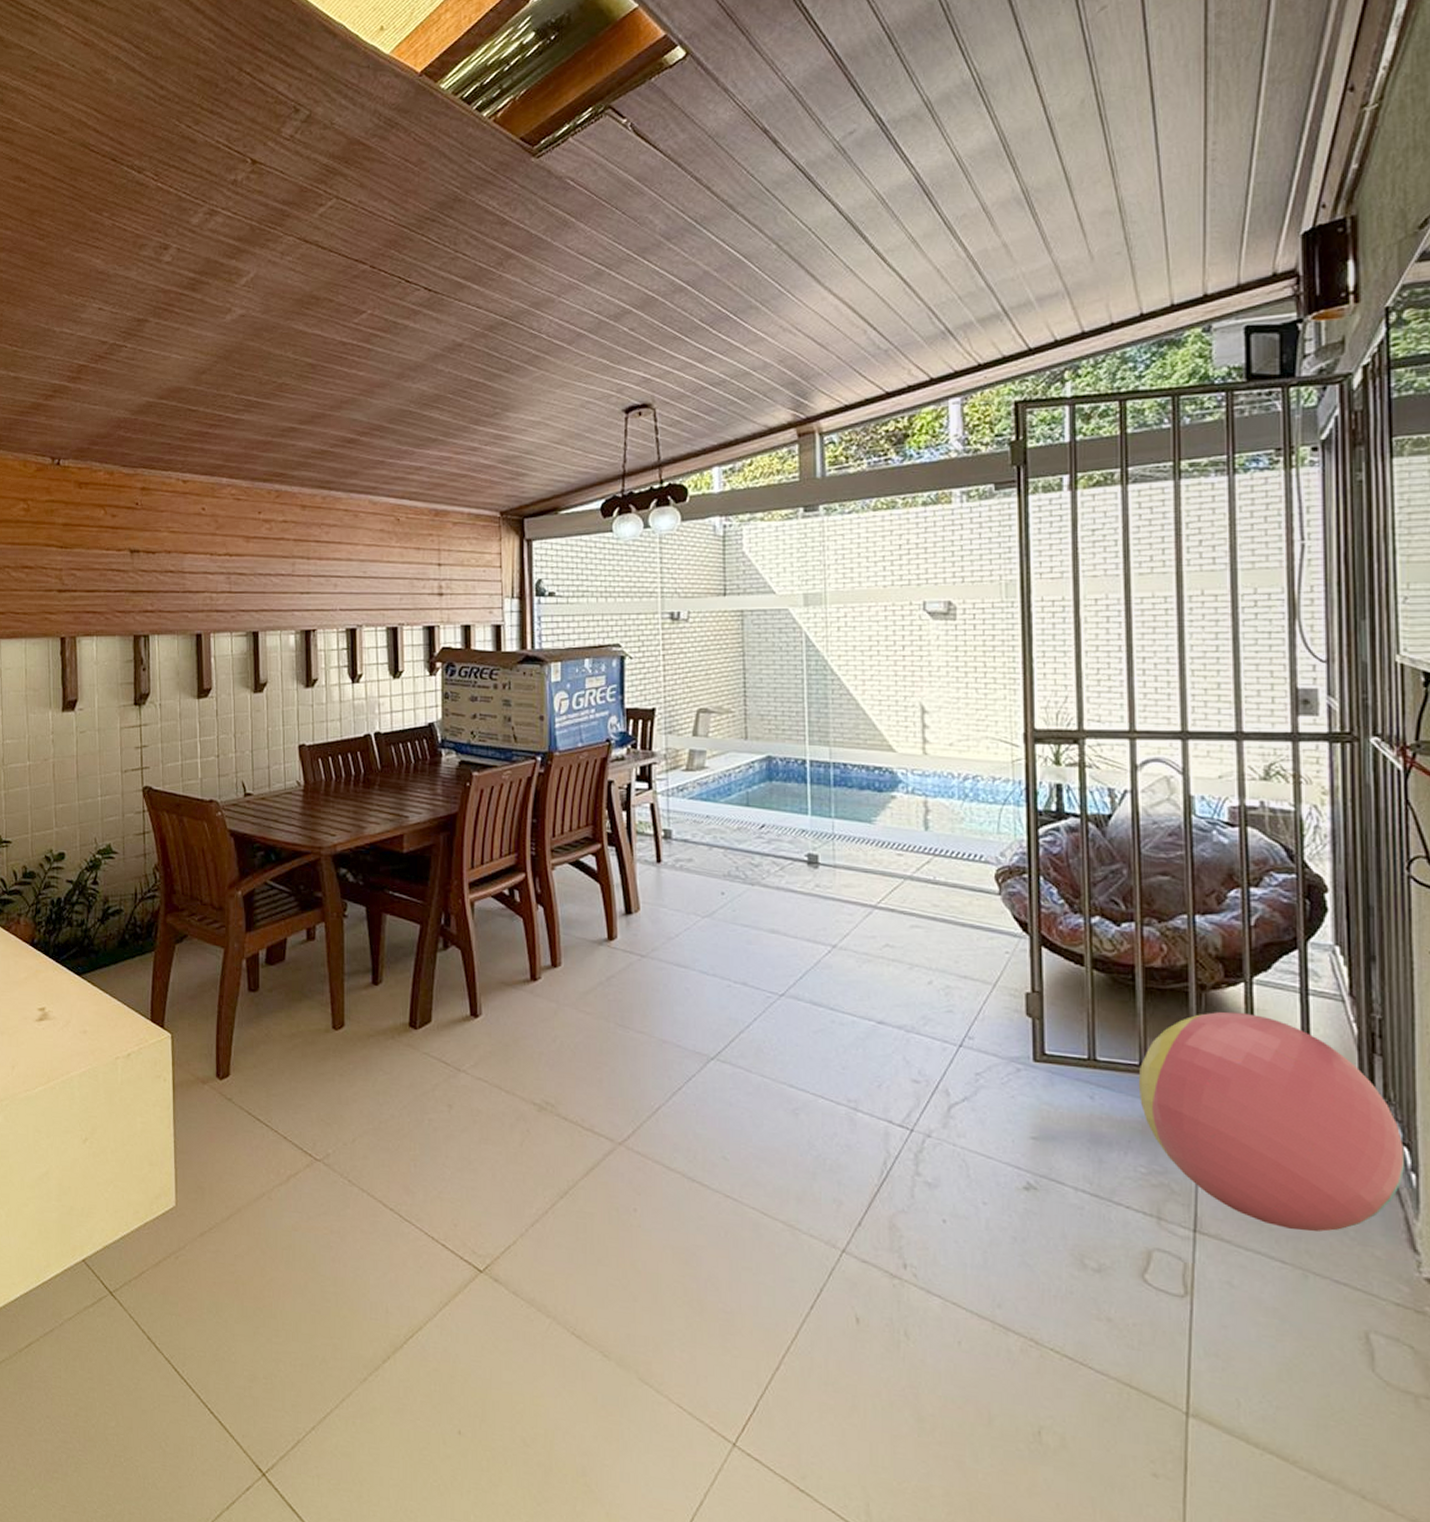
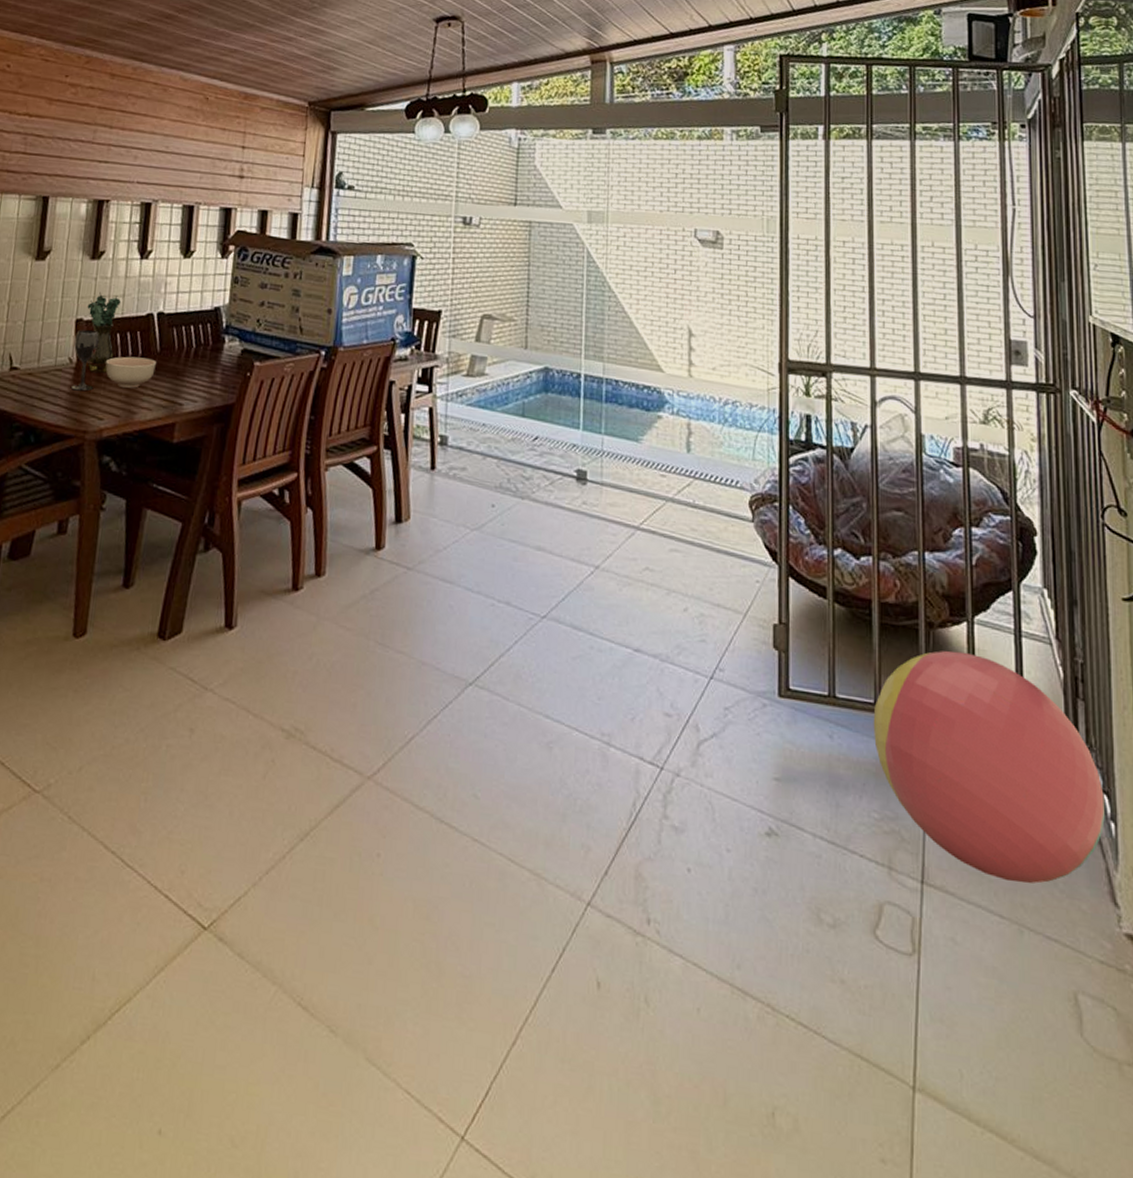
wine glass: none [300,753,323,811] -> present [71,329,99,391]
vase: none [308,717,338,794] -> present [86,291,120,374]
bowl: none [331,776,378,805] -> present [105,356,156,388]

